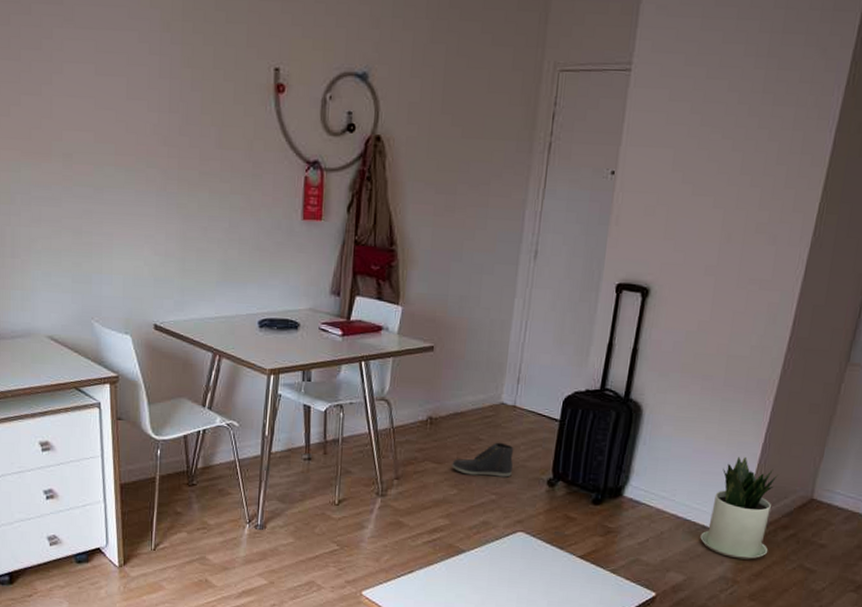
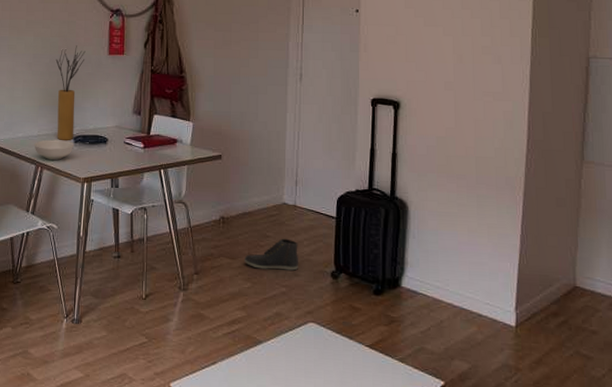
bowl: none [210,323,260,347] -> present [34,139,75,160]
vase: none [236,206,274,325] -> present [55,45,86,140]
planter: present [700,456,778,560] -> none [478,247,544,347]

